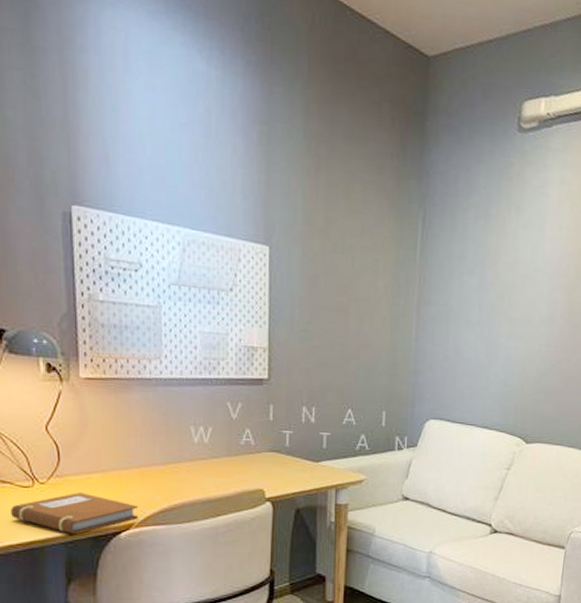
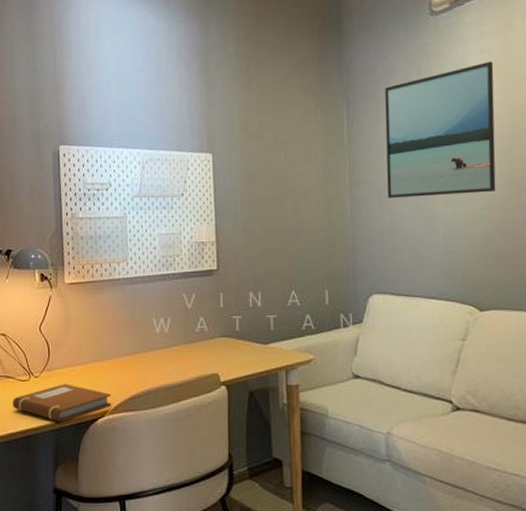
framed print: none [454,194,571,330] -> present [385,61,496,198]

